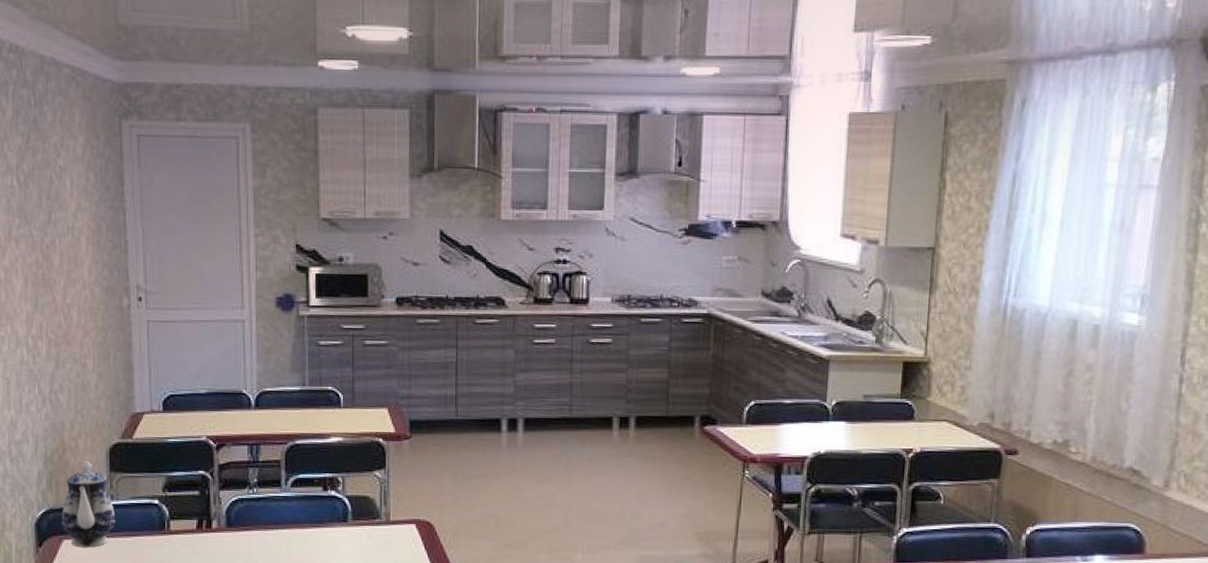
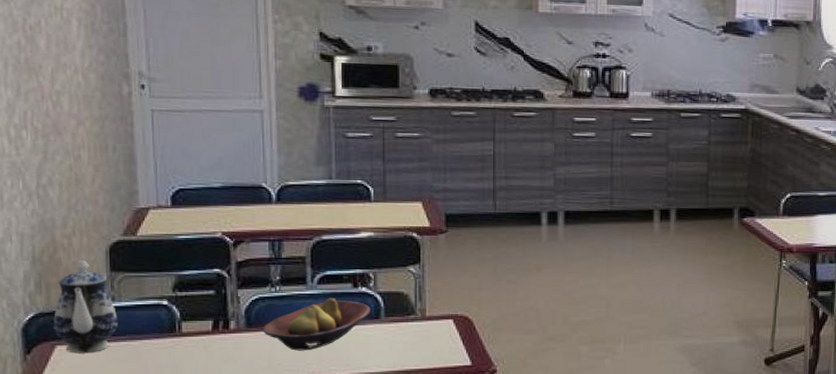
fruit bowl: none [241,500,339,551] -> present [262,297,370,351]

